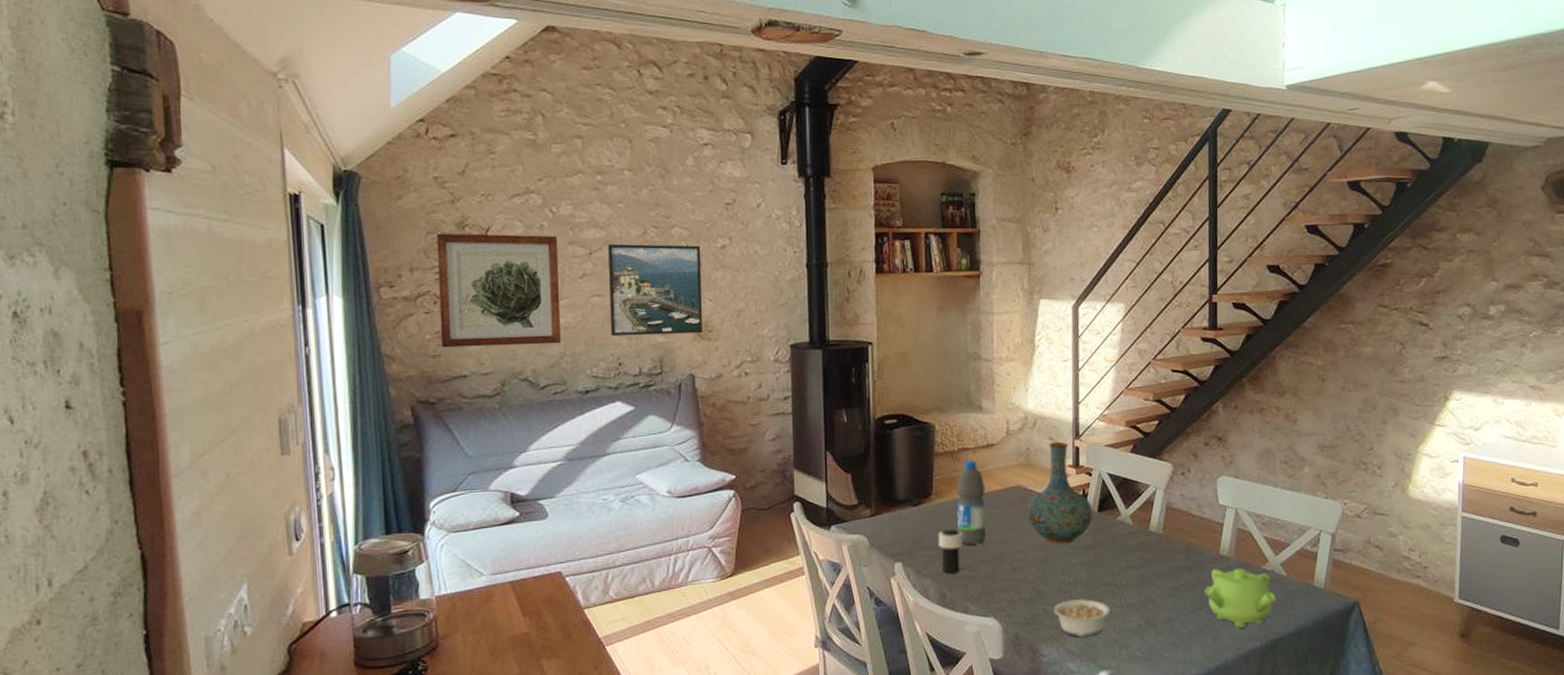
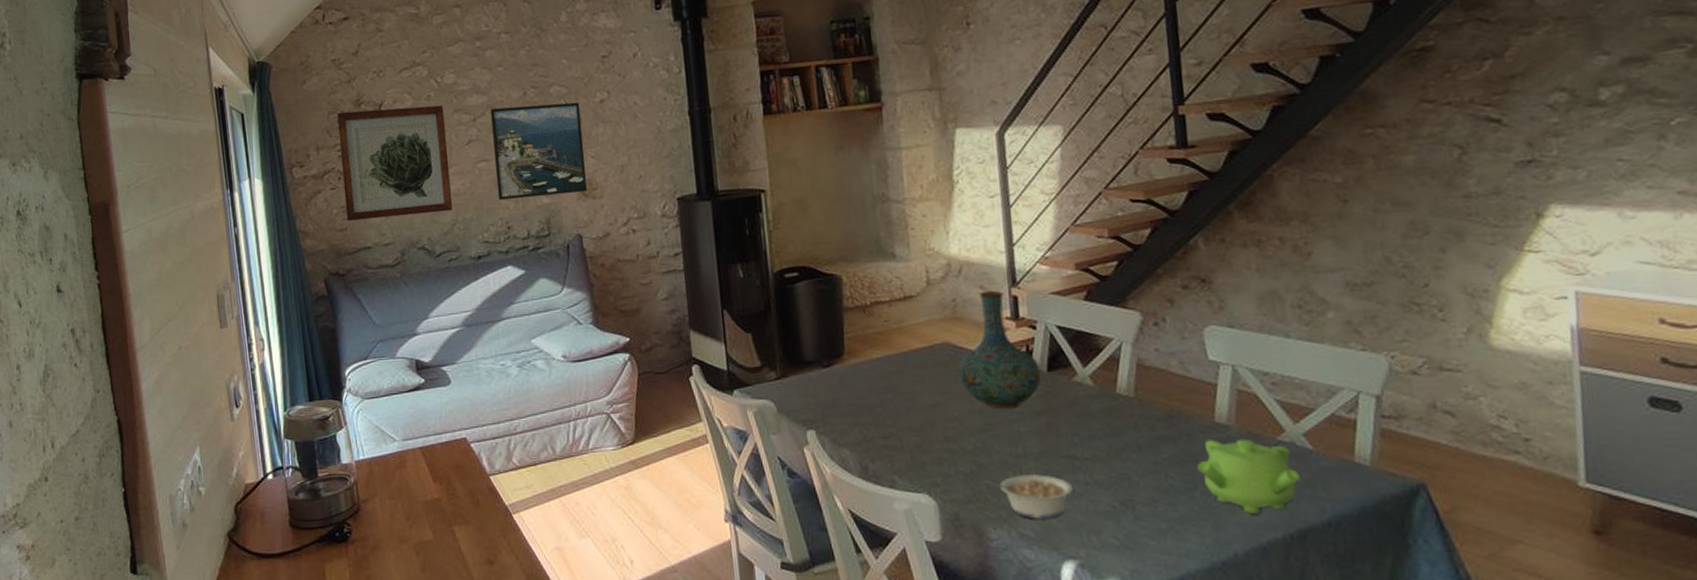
cup: present [938,529,963,573] -> none [854,392,885,443]
water bottle: present [955,460,986,545] -> none [870,315,911,411]

